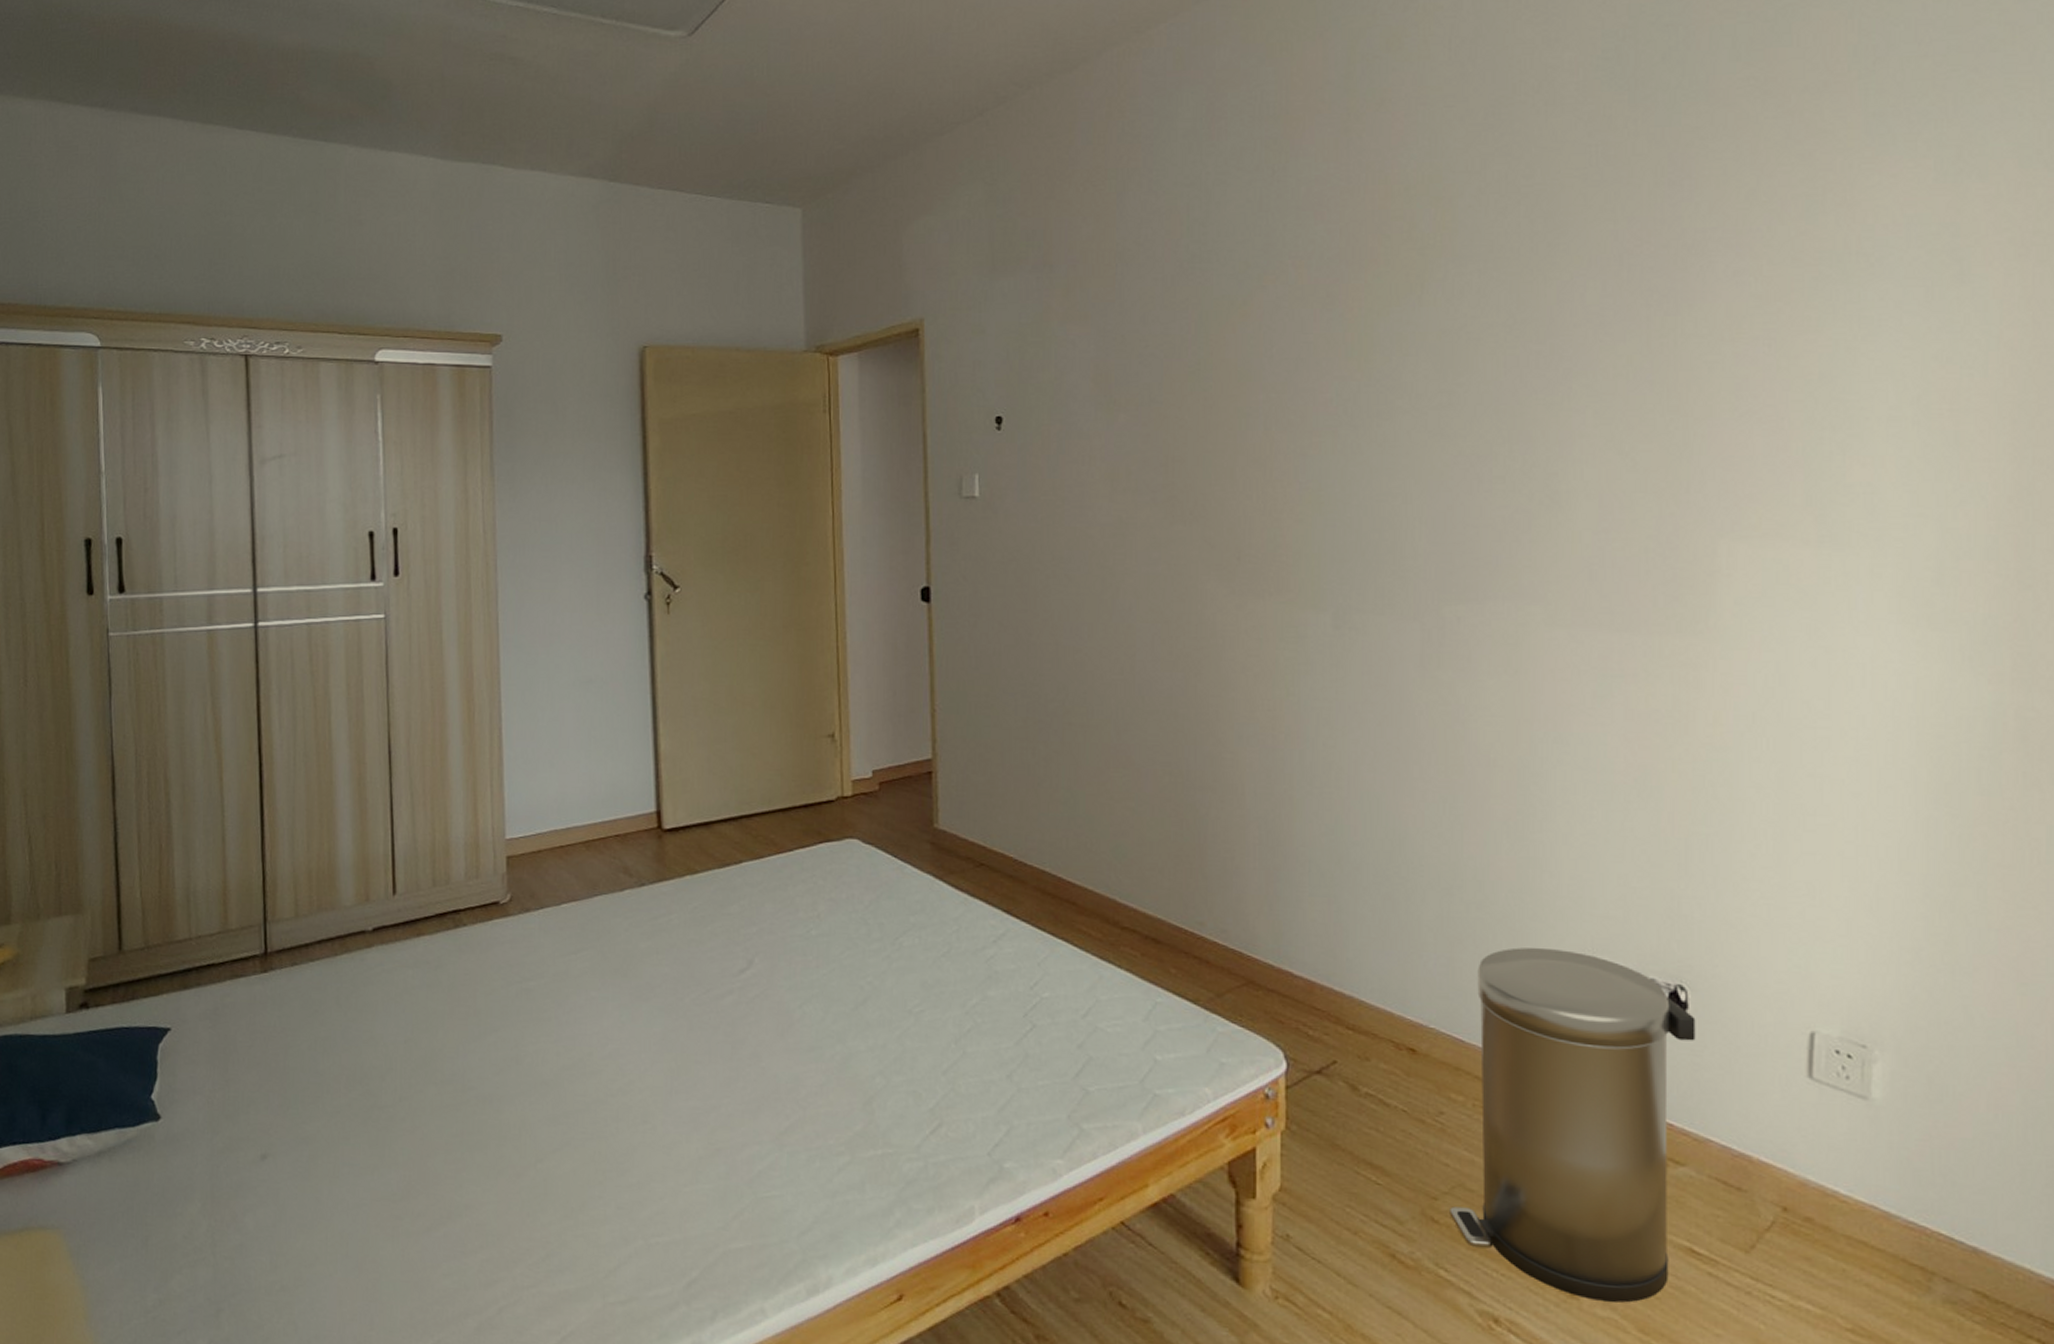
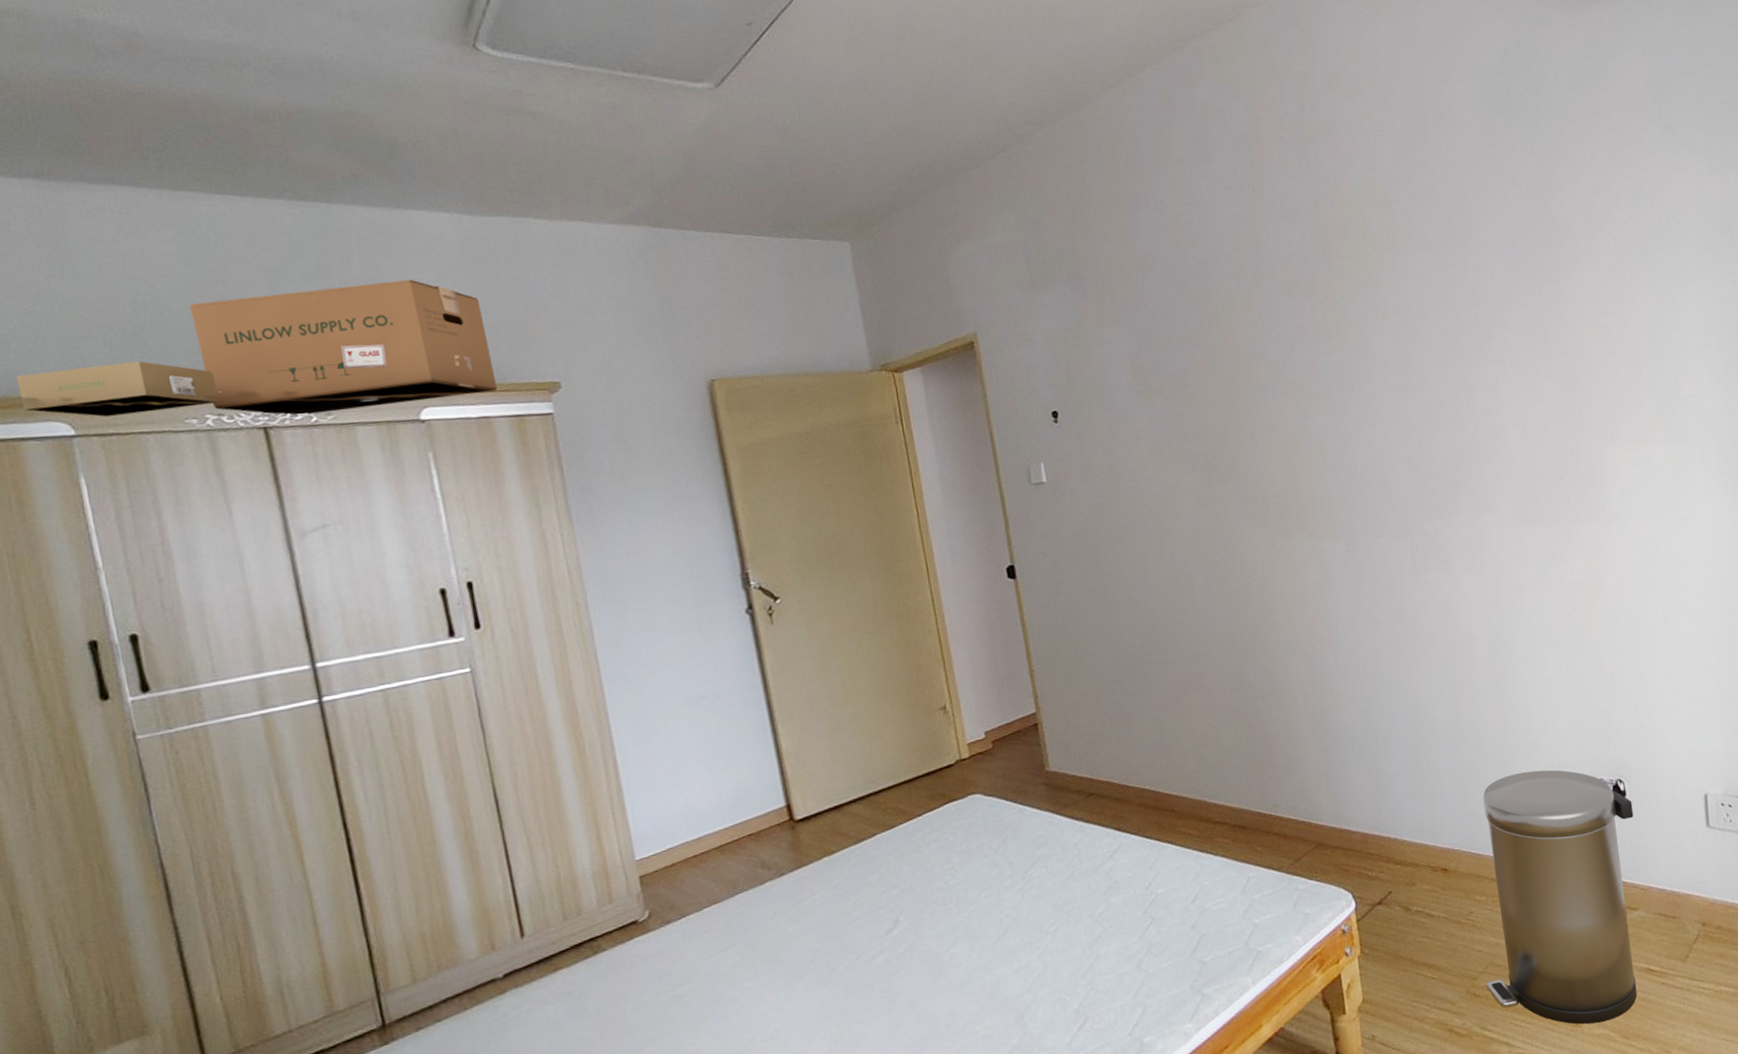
box: none [64,282,214,333] -> present [16,361,220,418]
box: none [202,220,445,346] -> present [190,279,498,416]

